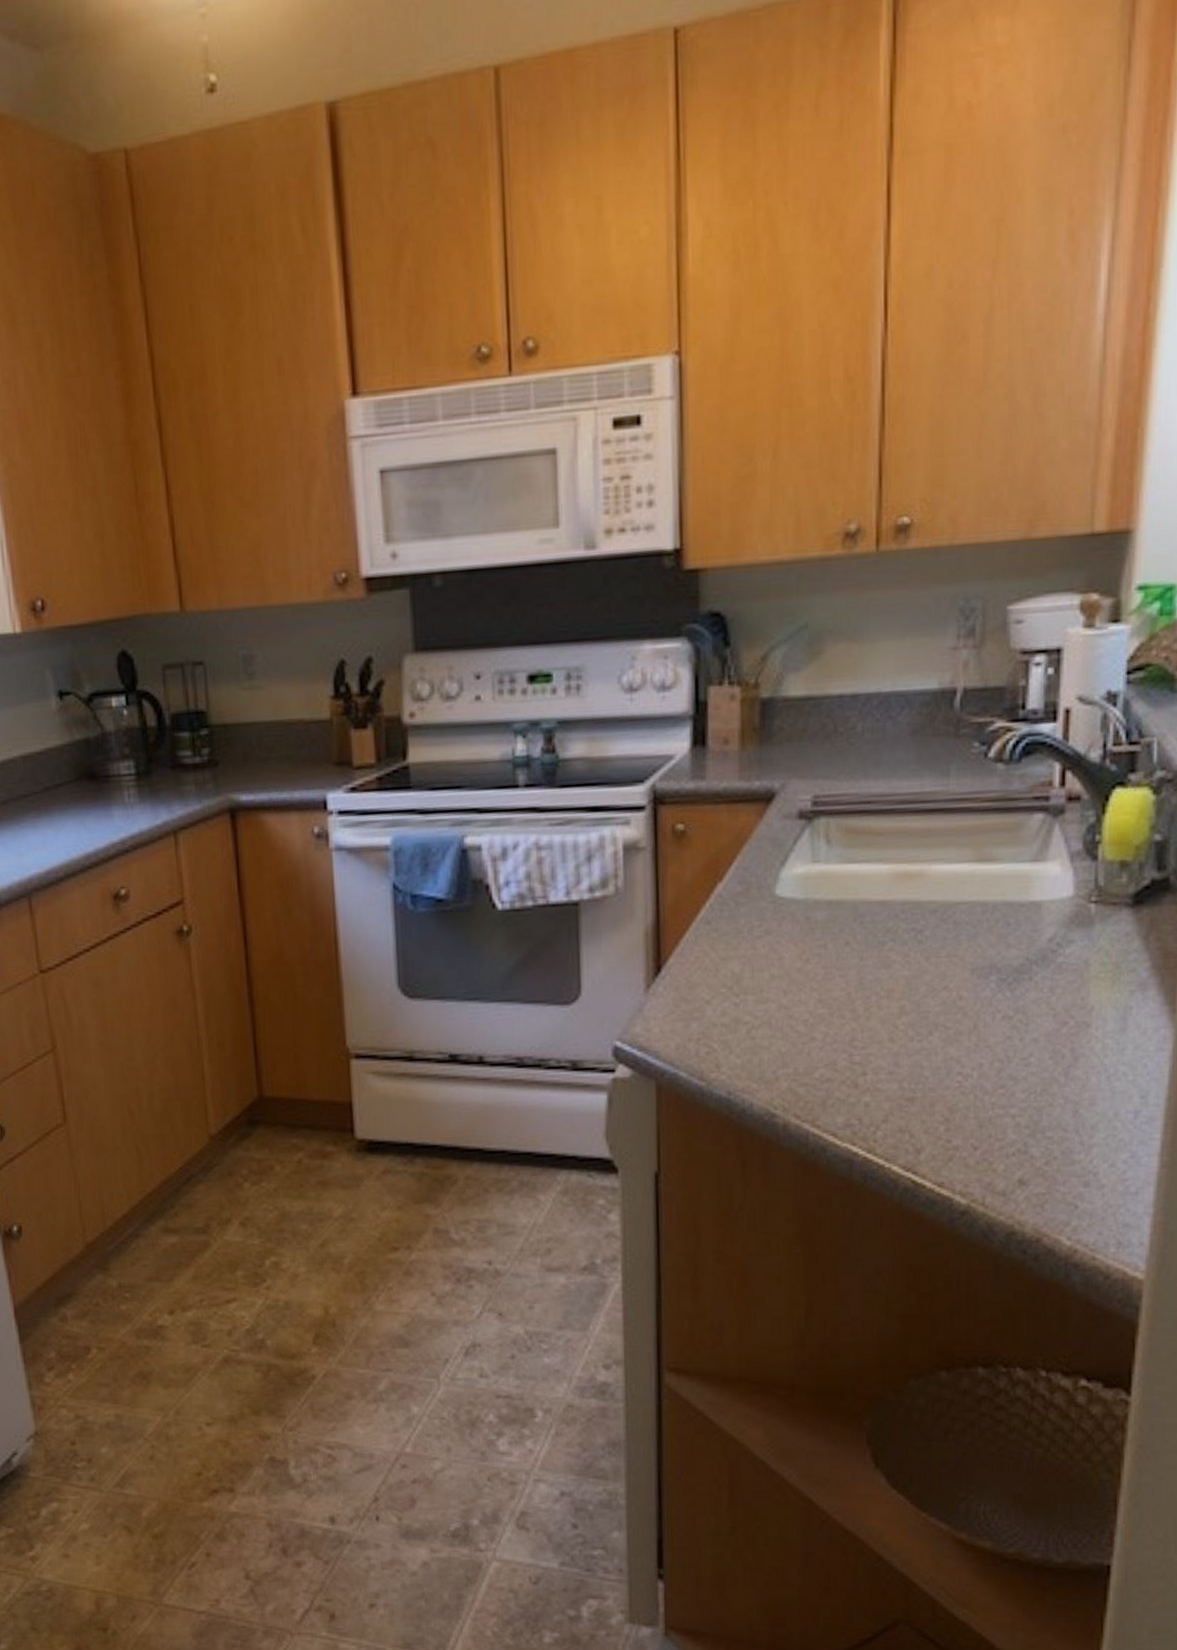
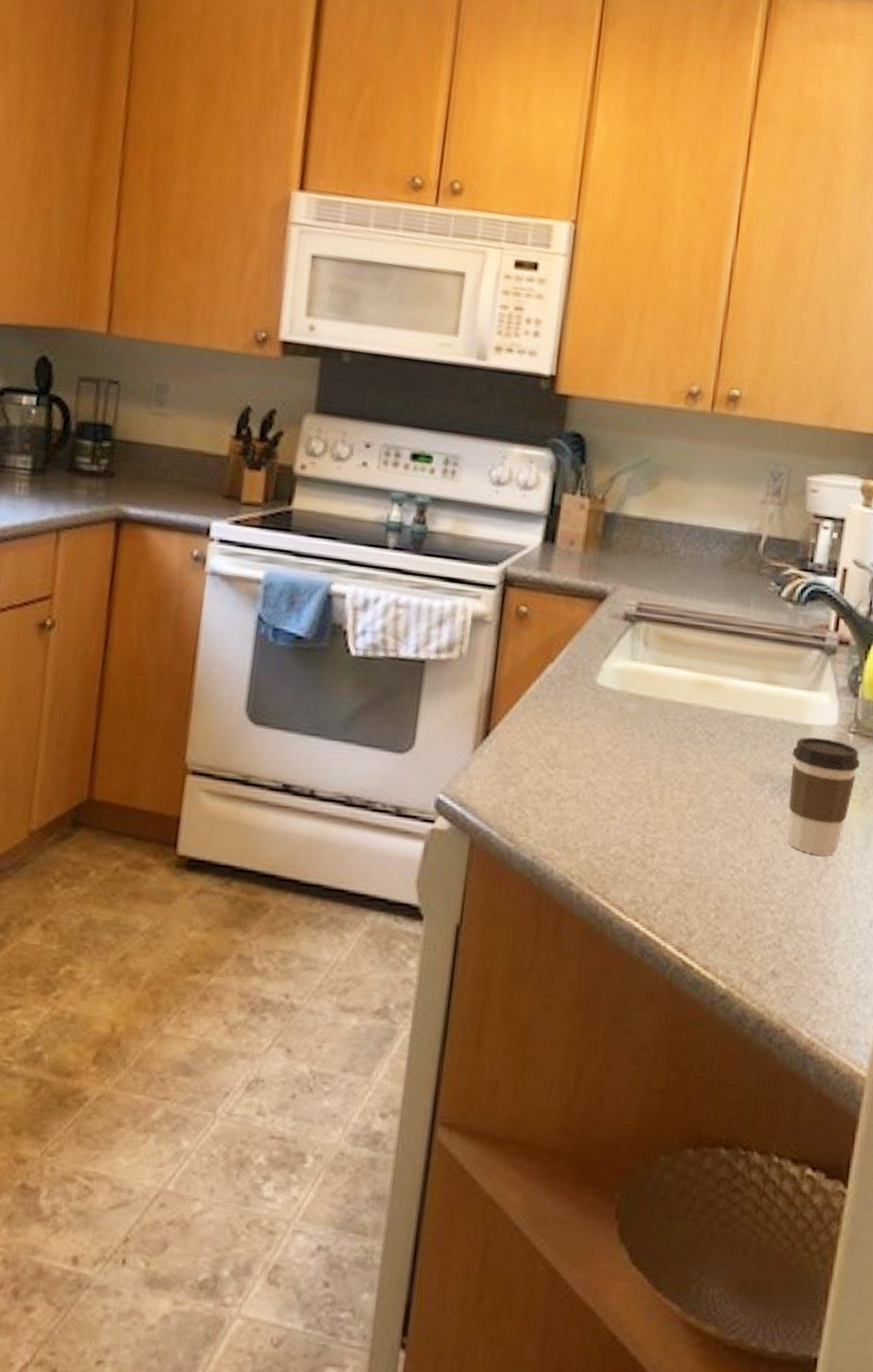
coffee cup: none [1019,914,1107,1047] -> present [787,736,861,856]

